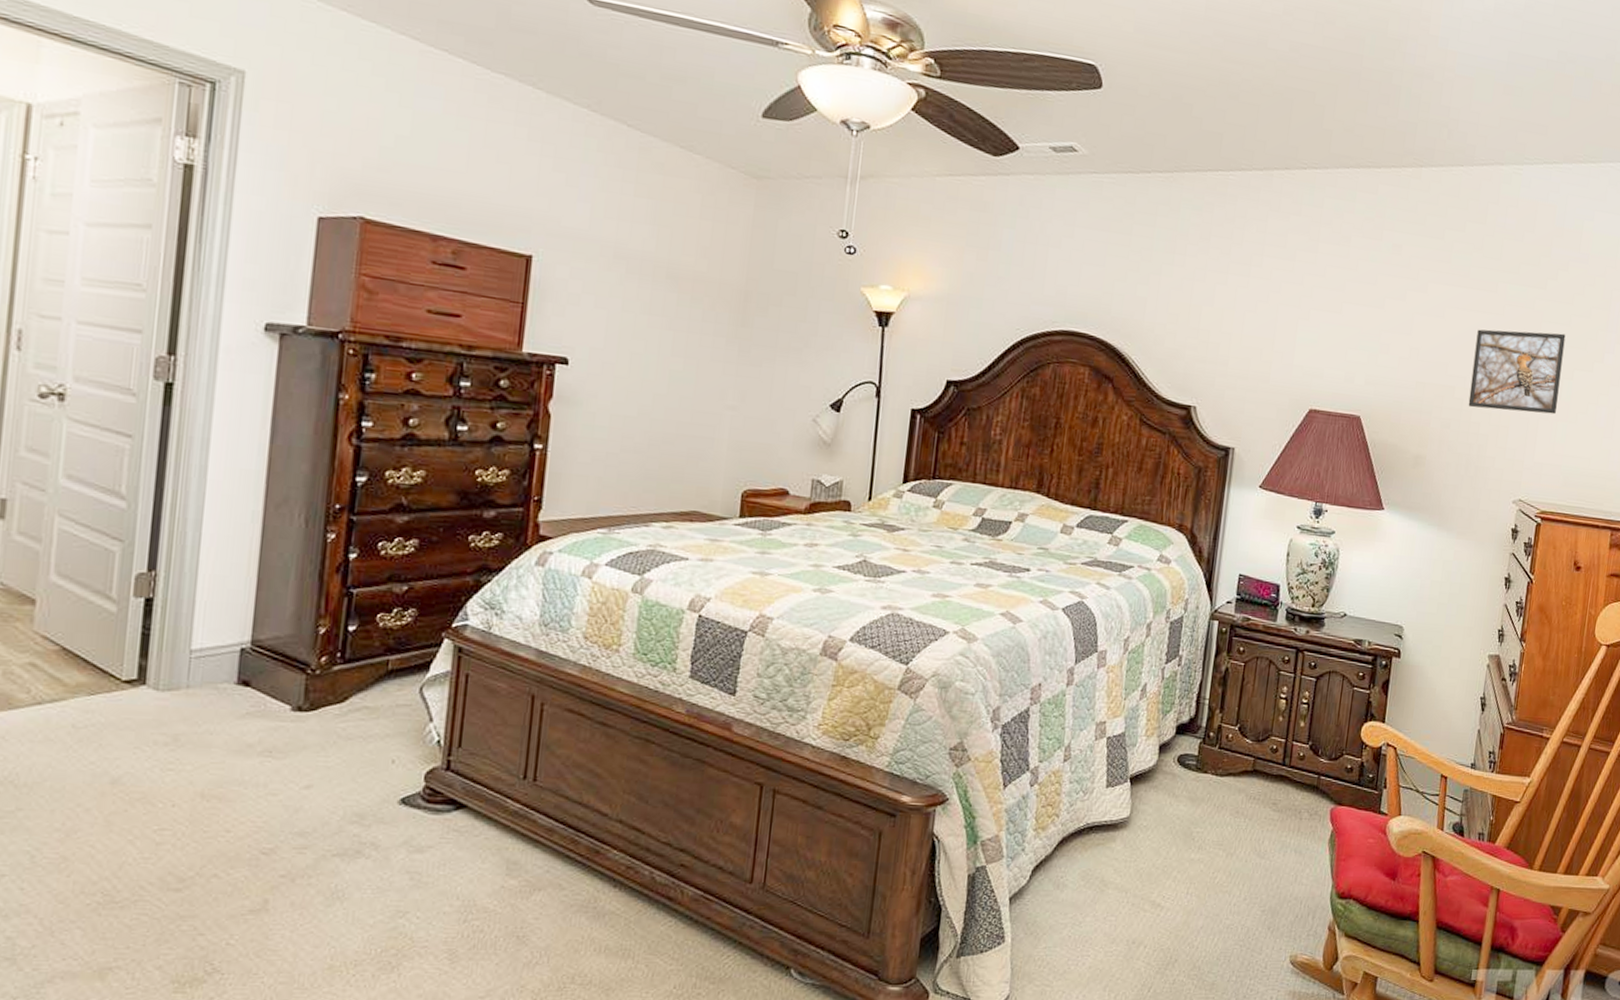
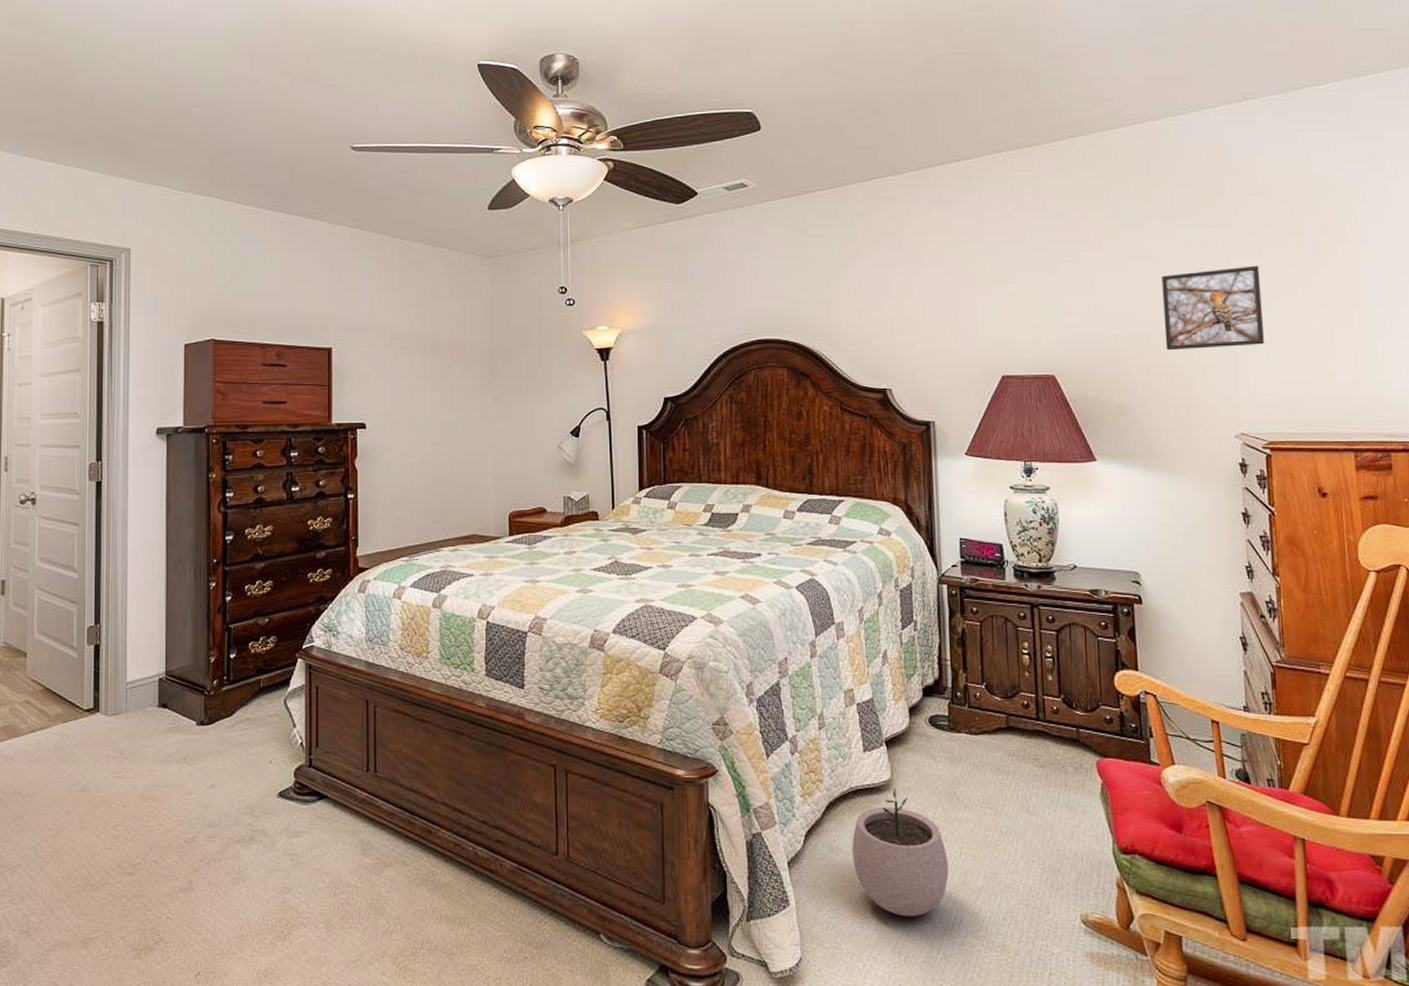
plant pot: none [1077,825,1174,955] -> present [852,787,949,916]

